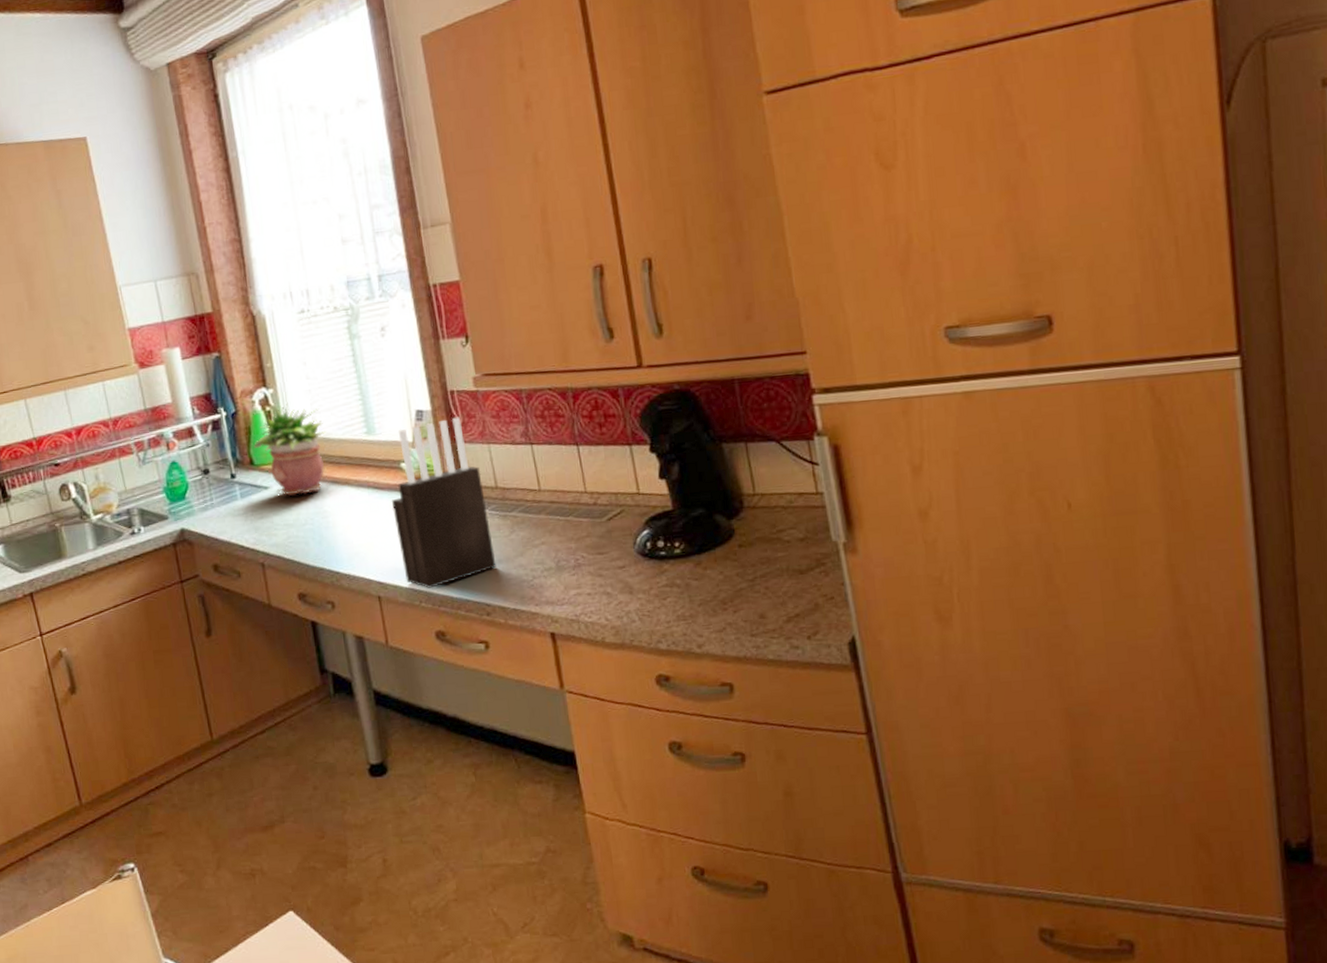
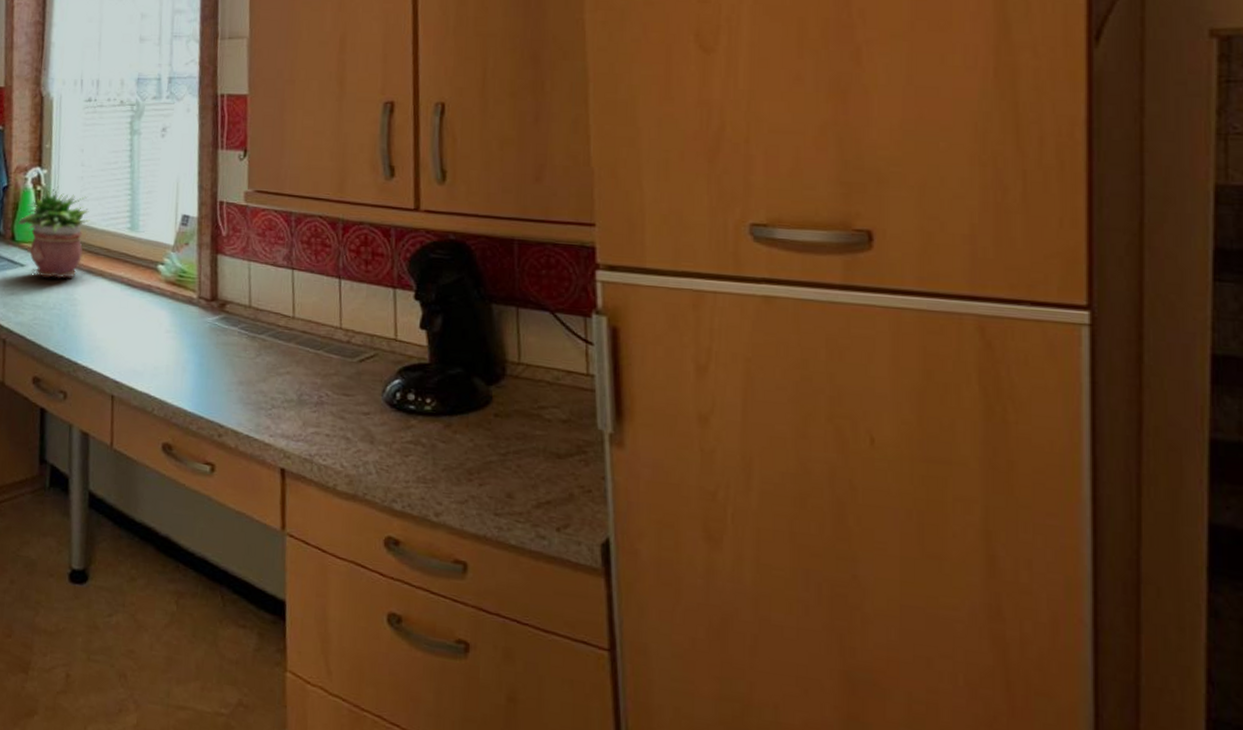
knife block: present [391,417,497,588] -> none [142,228,237,397]

